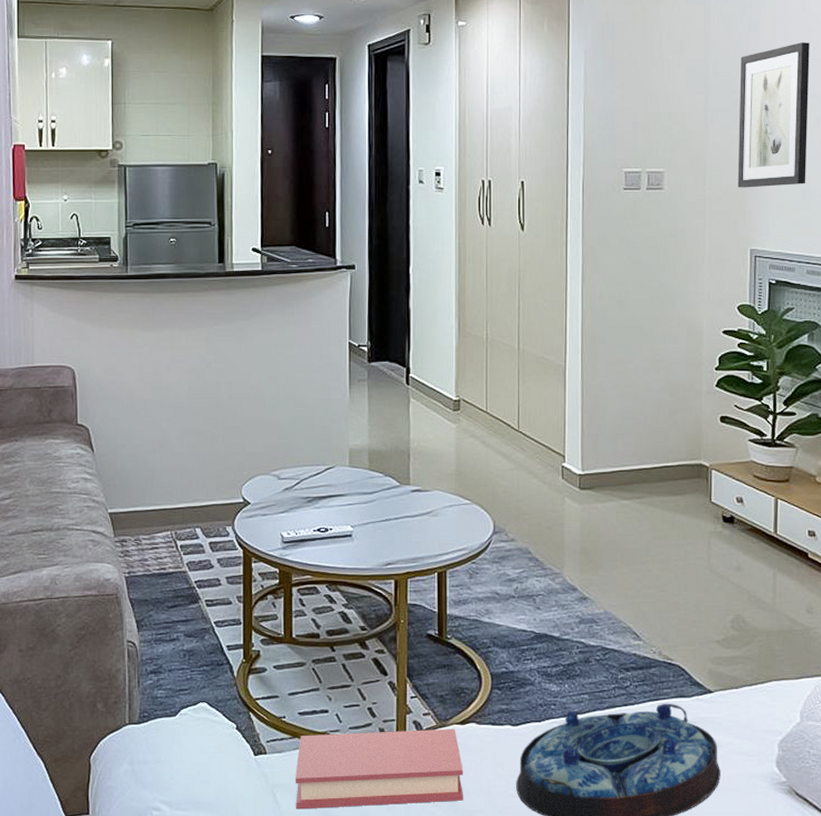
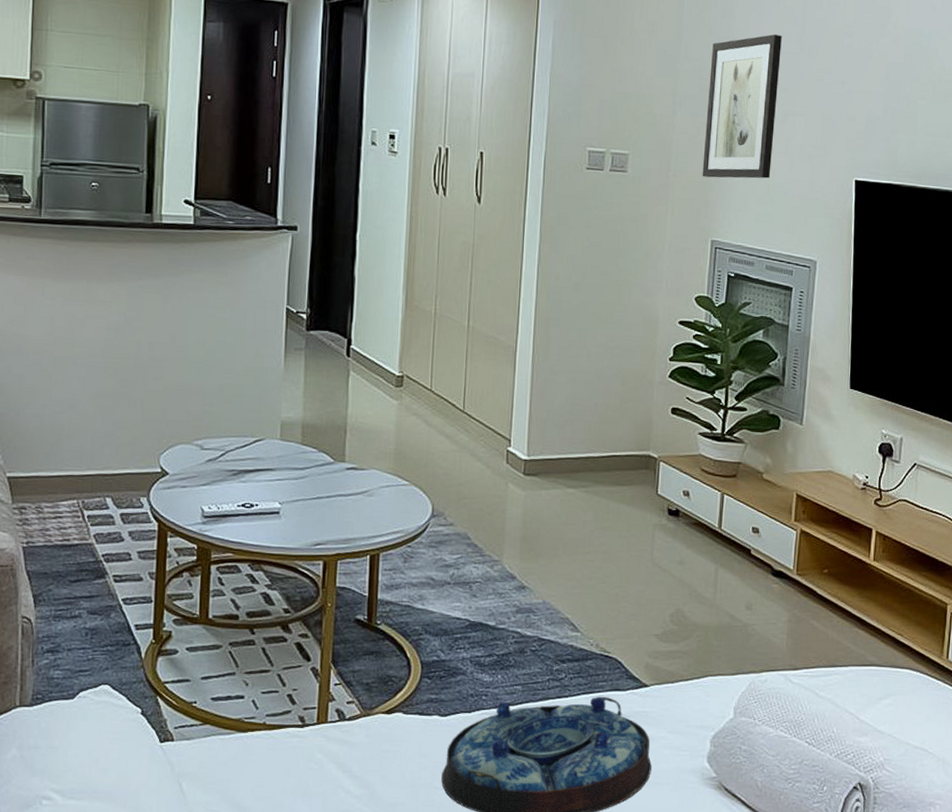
book: present [296,728,463,810] -> none [203,717,386,800]

